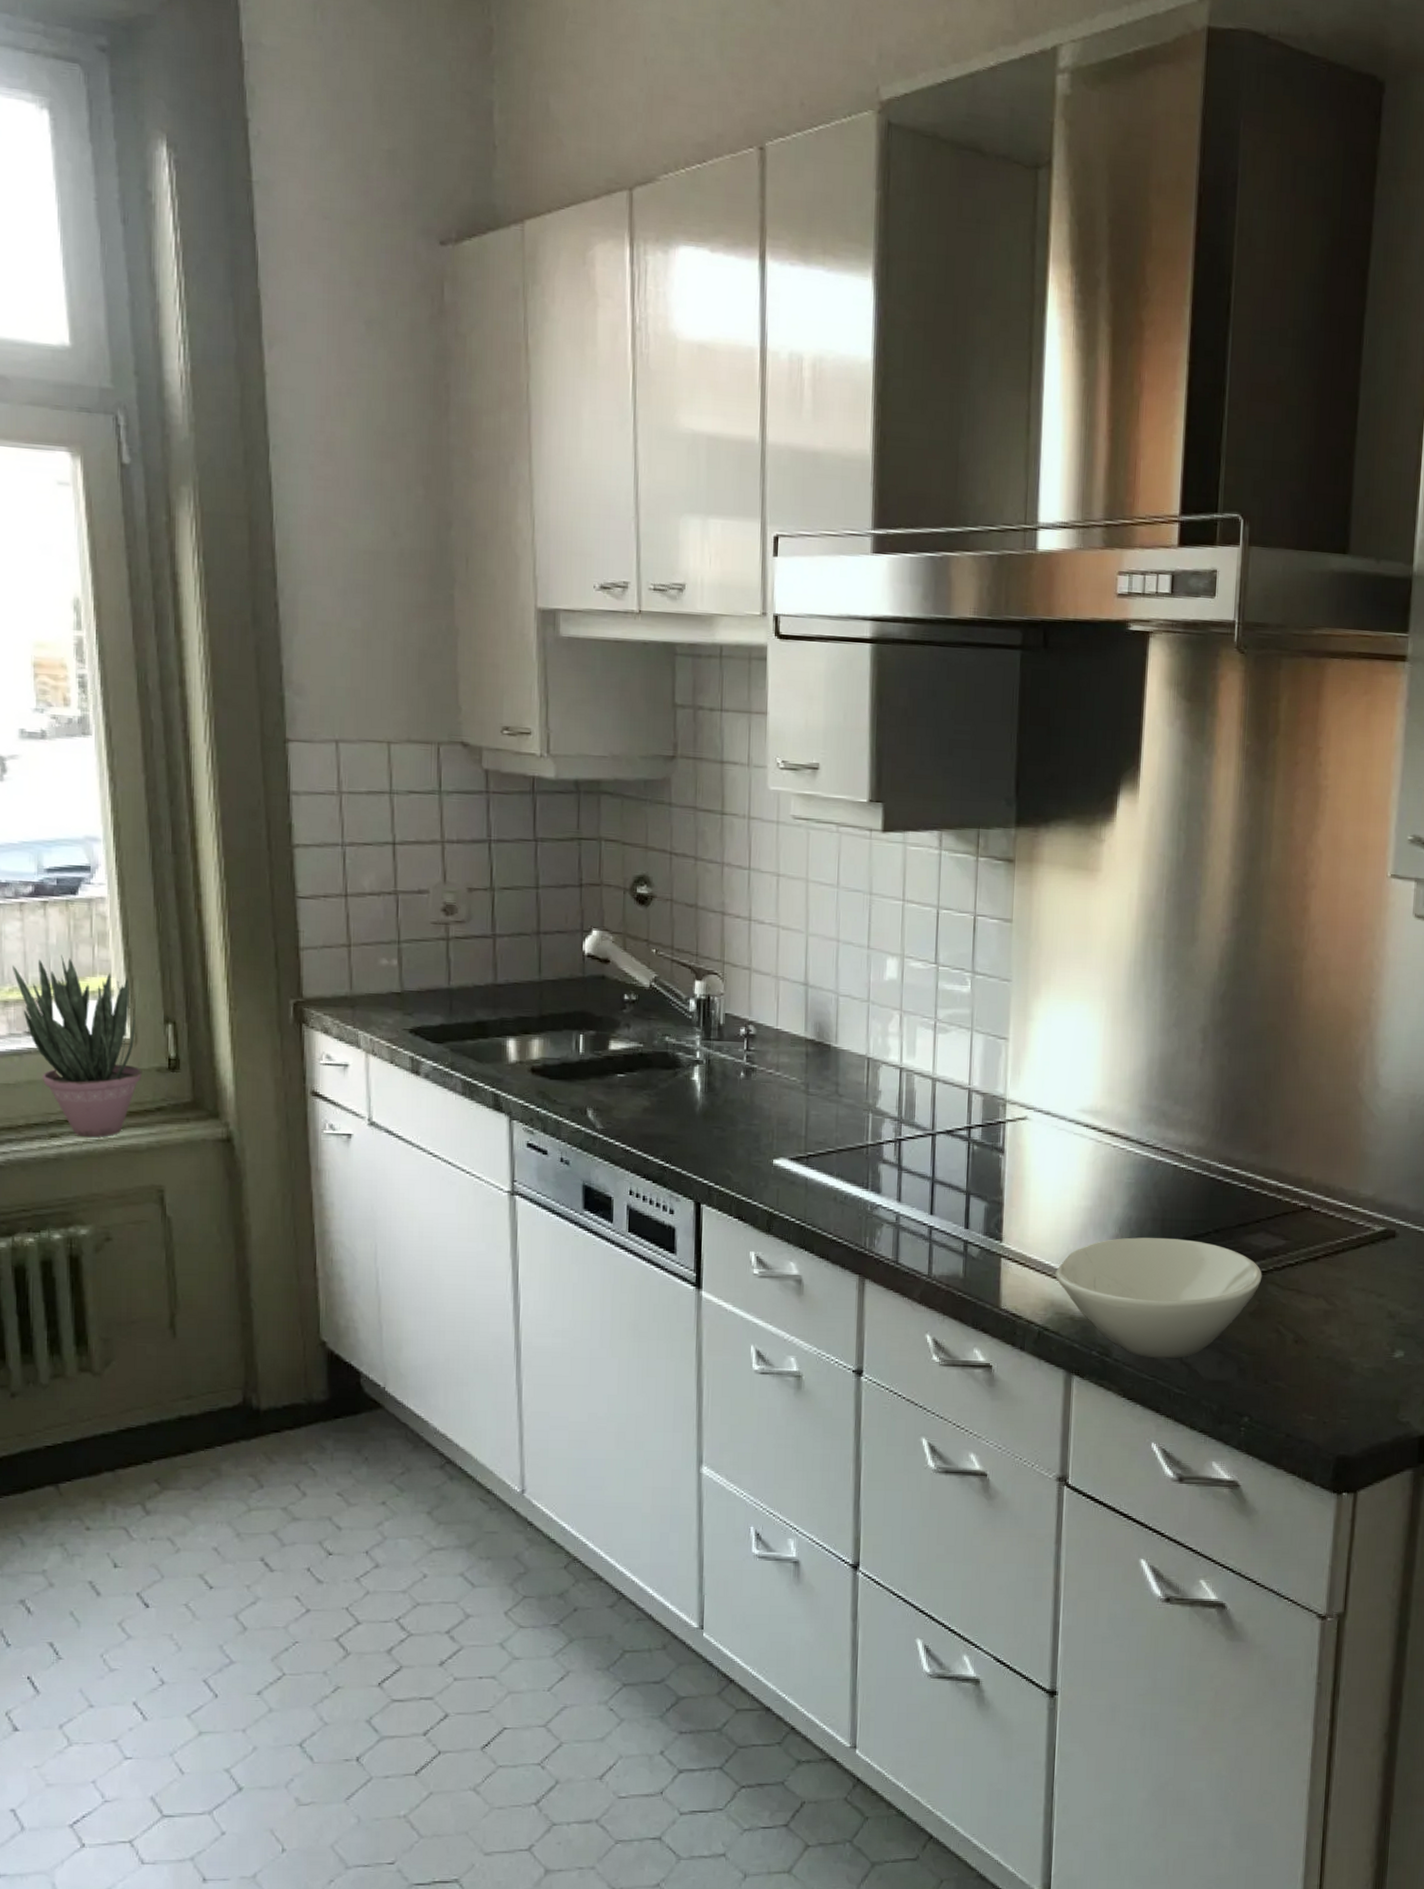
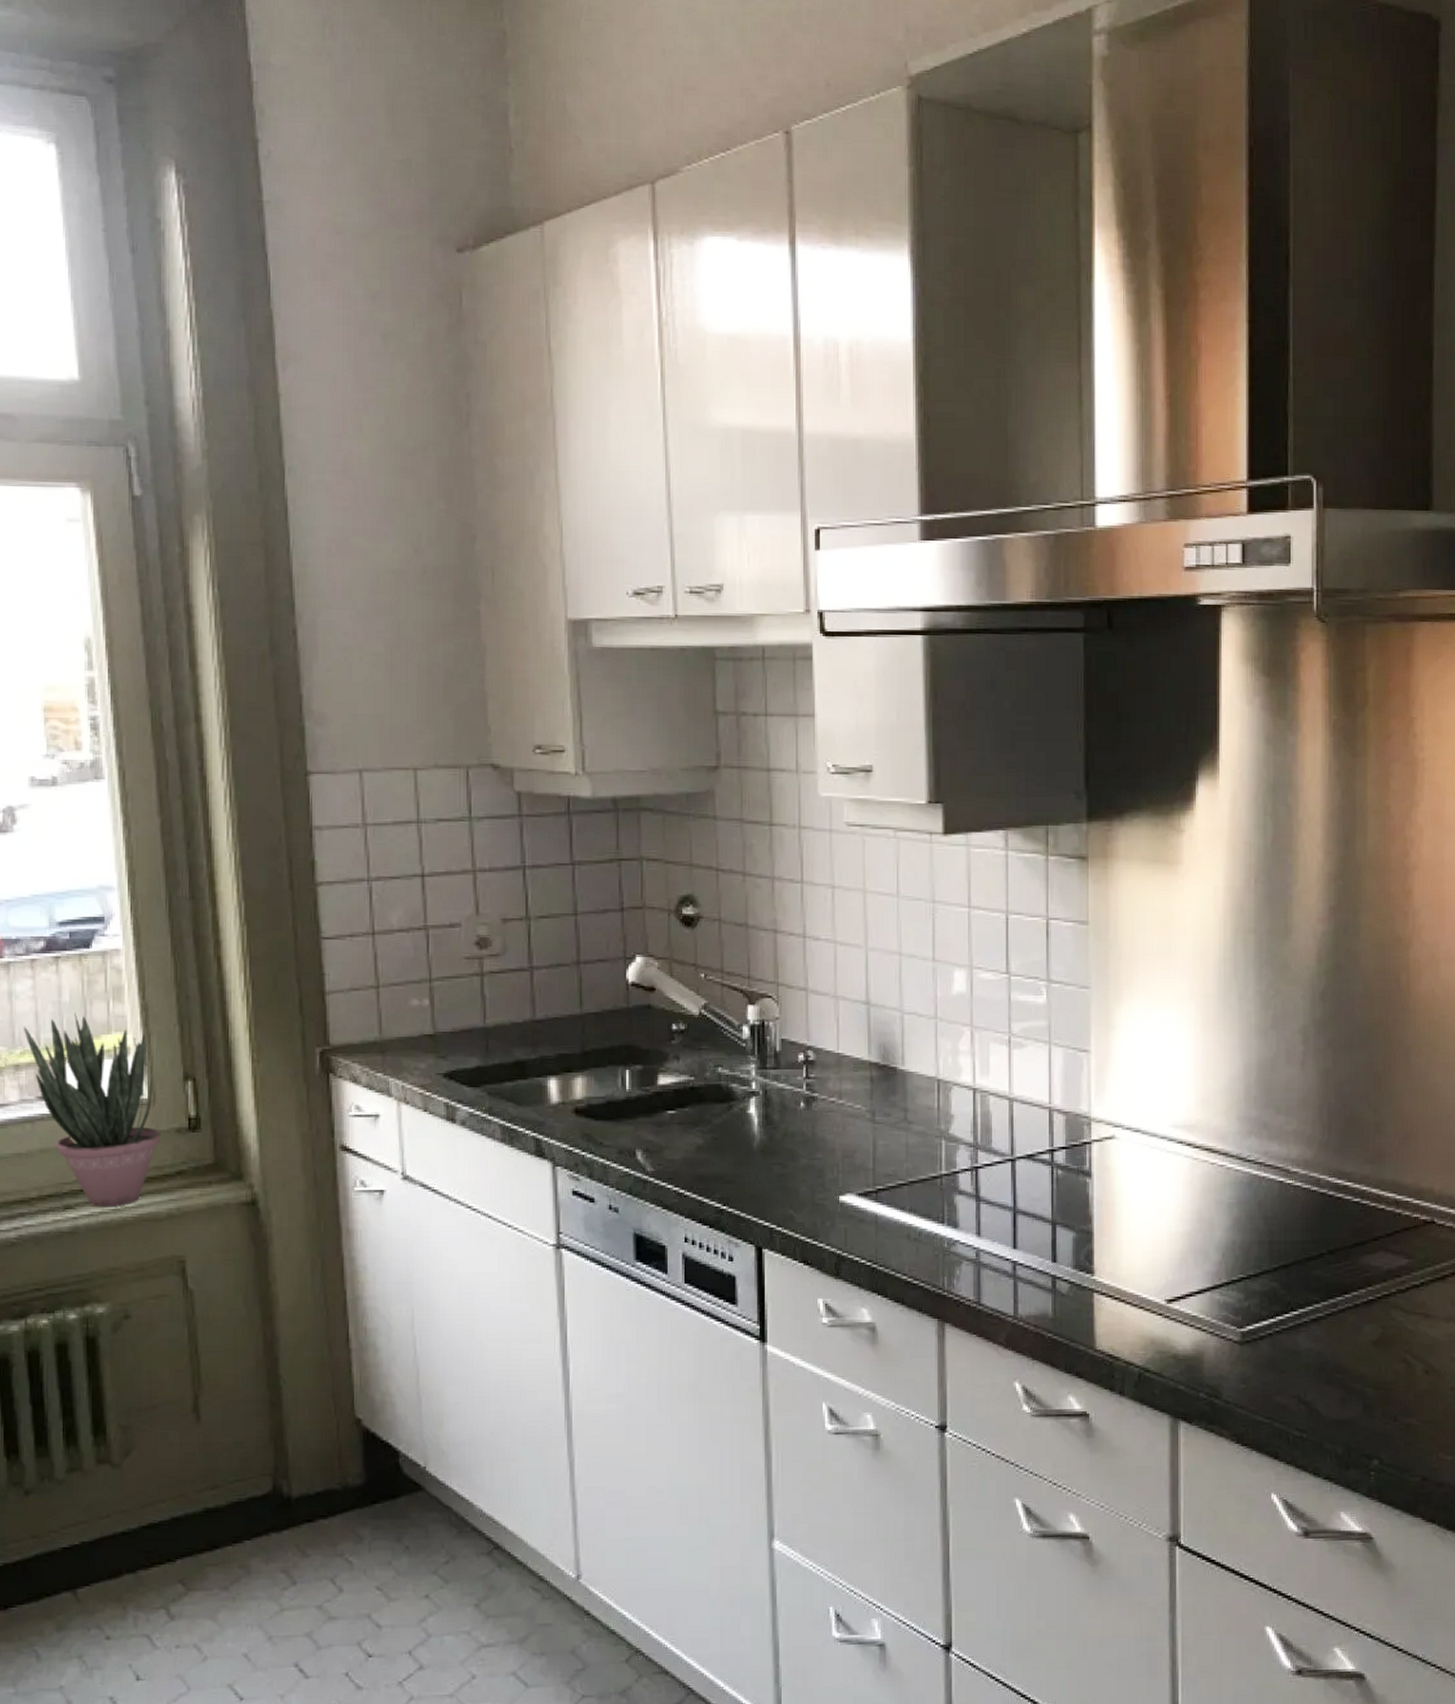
bowl: present [1055,1237,1262,1359] -> none [1154,1262,1384,1398]

